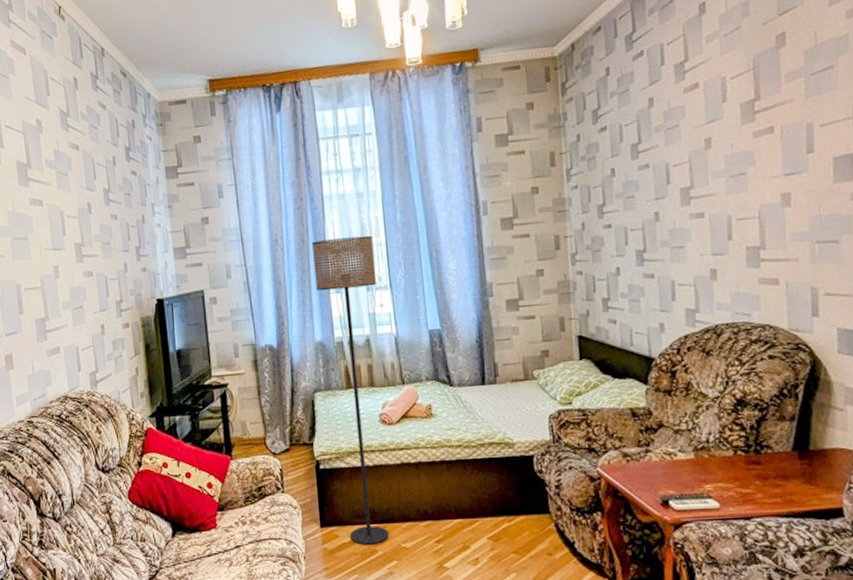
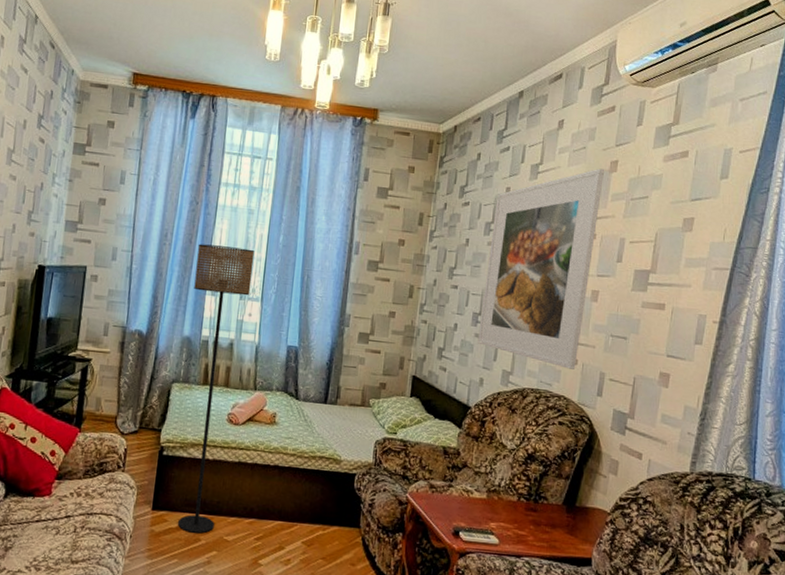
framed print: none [639,46,778,292] -> present [478,168,604,369]

